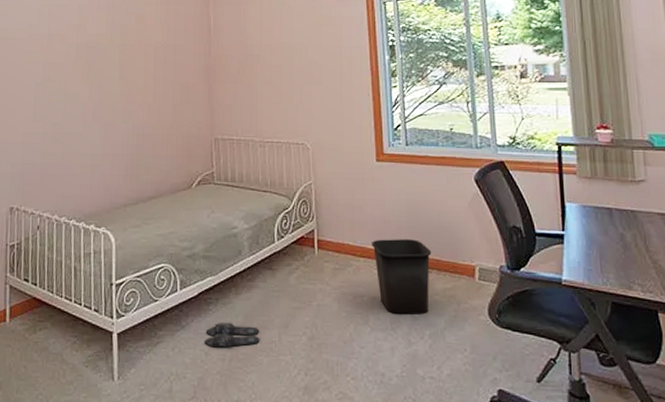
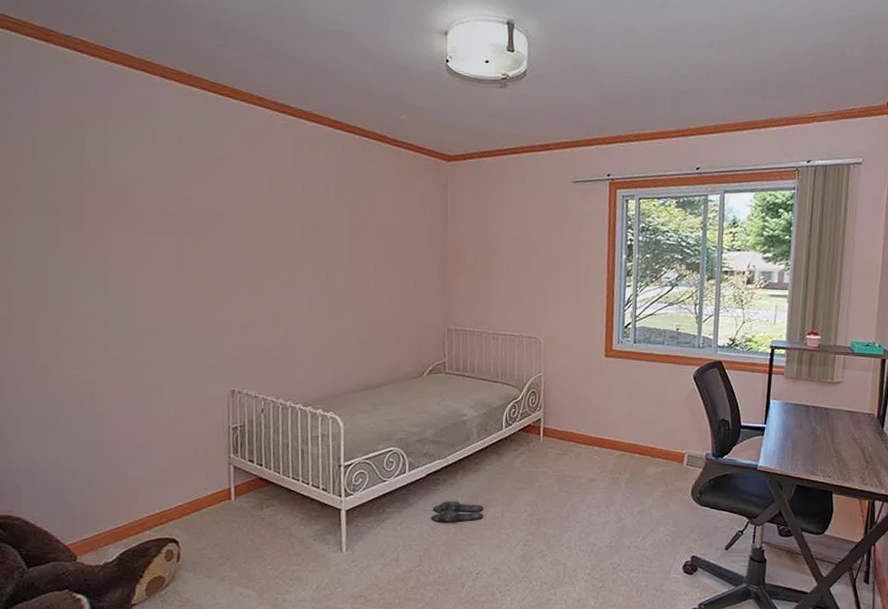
waste bin: present [372,239,432,314] -> none [594,428,648,494]

